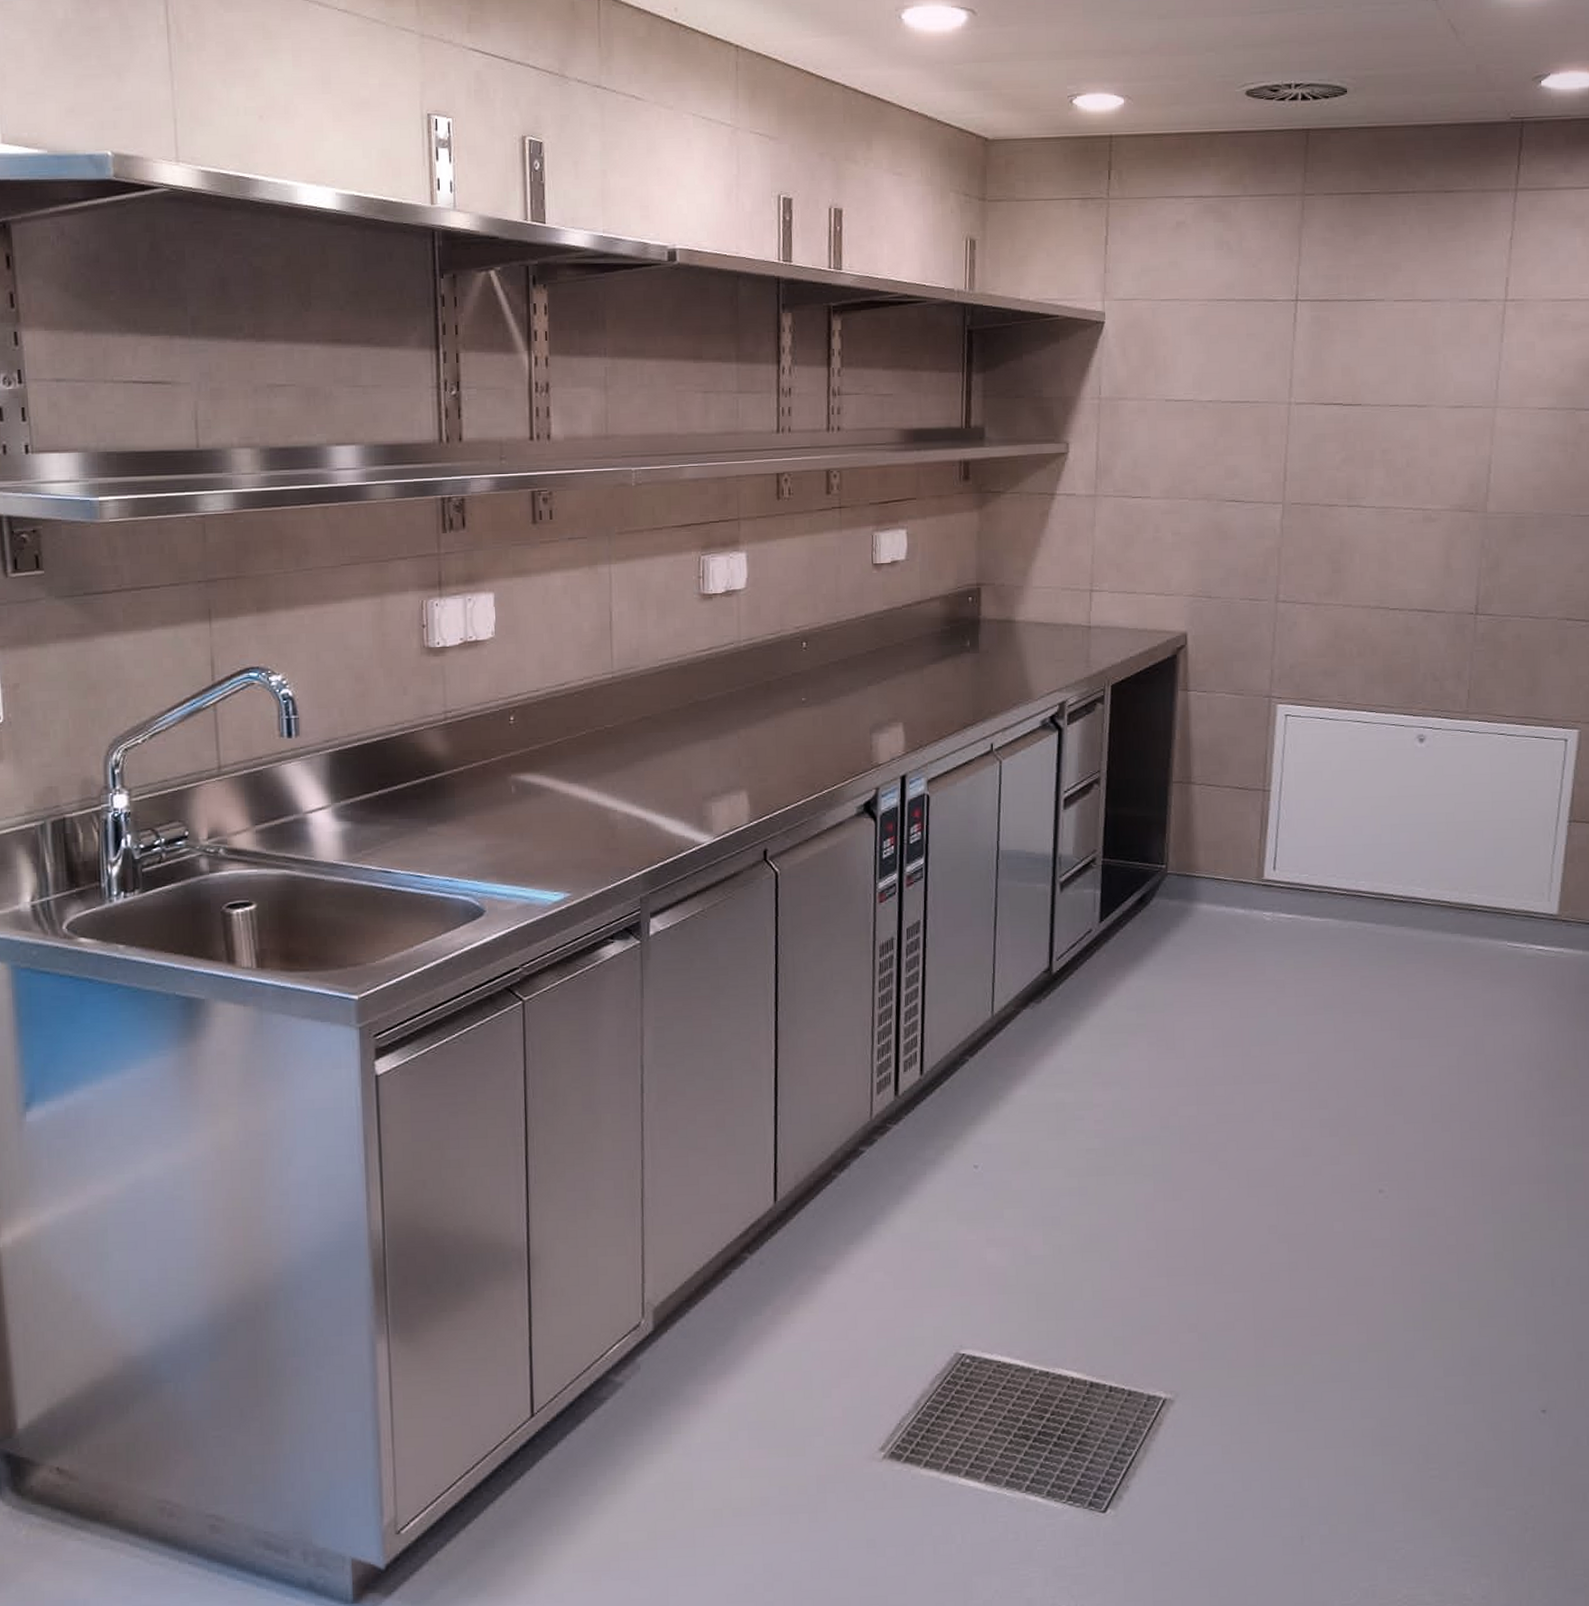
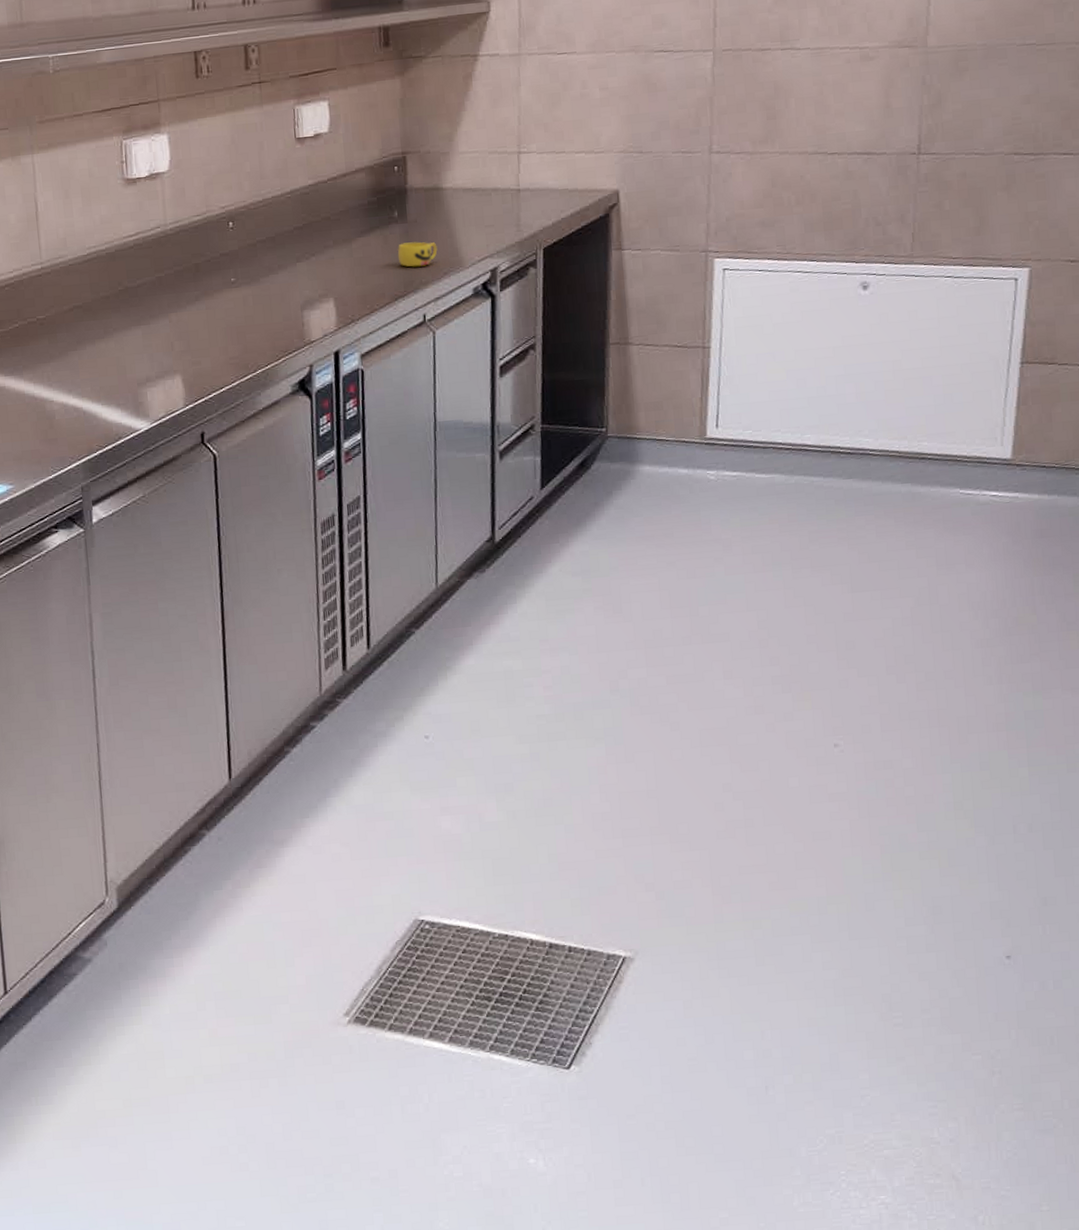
cup: none [968,672,1008,697] -> present [397,242,438,267]

